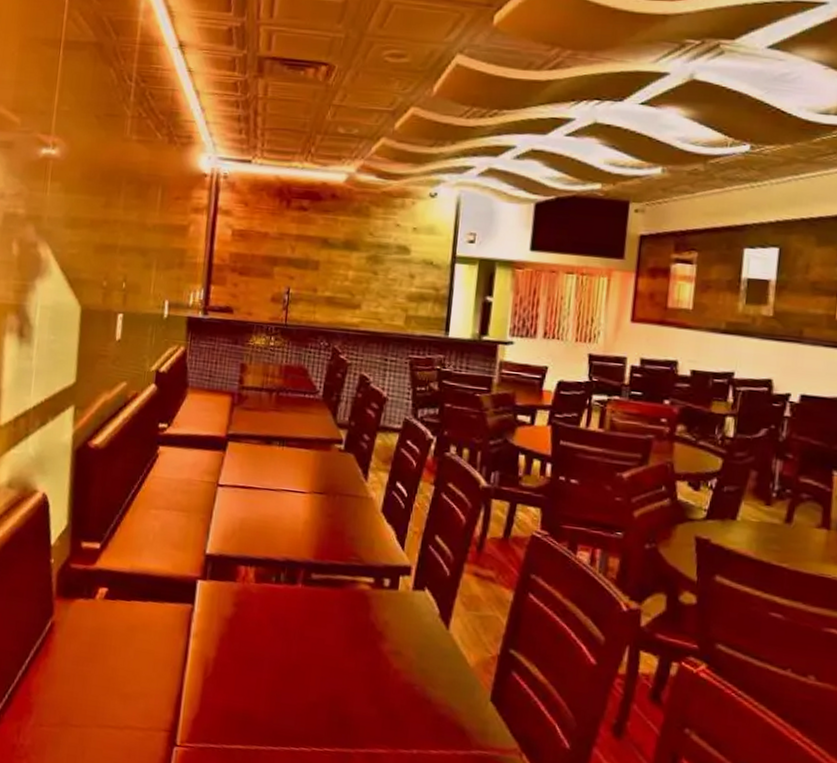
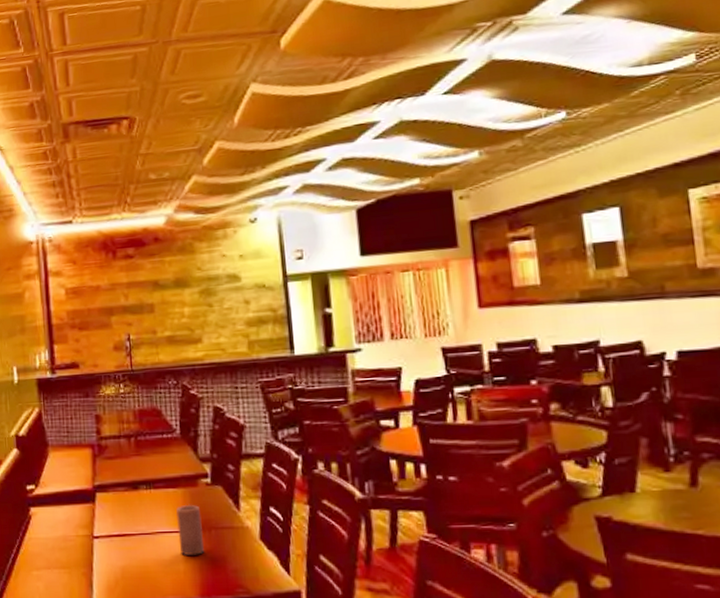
candle: none [302,467,329,518] -> present [175,504,205,555]

